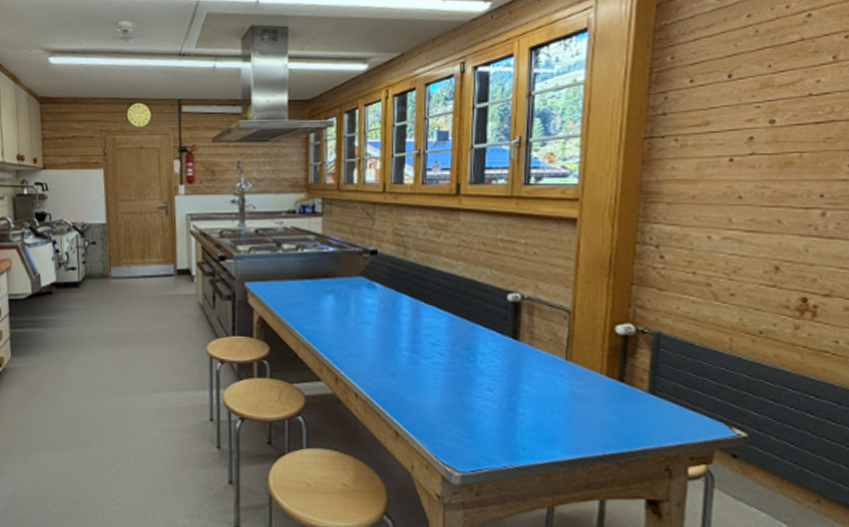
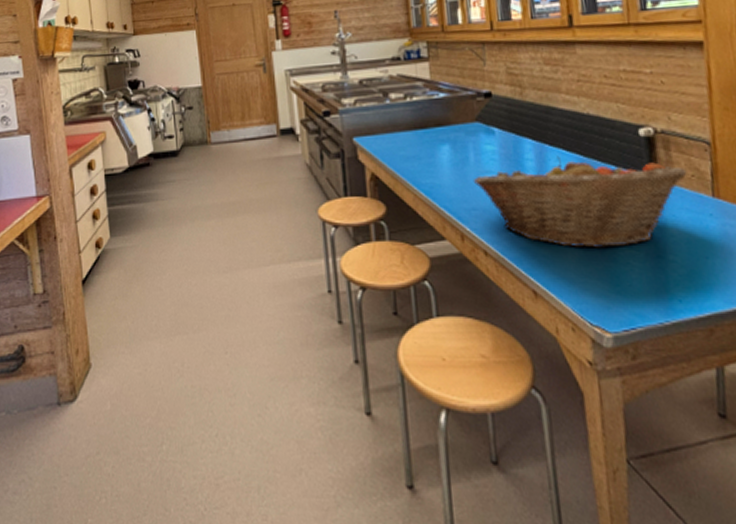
fruit basket: none [351,313,546,399] -> present [473,156,687,248]

